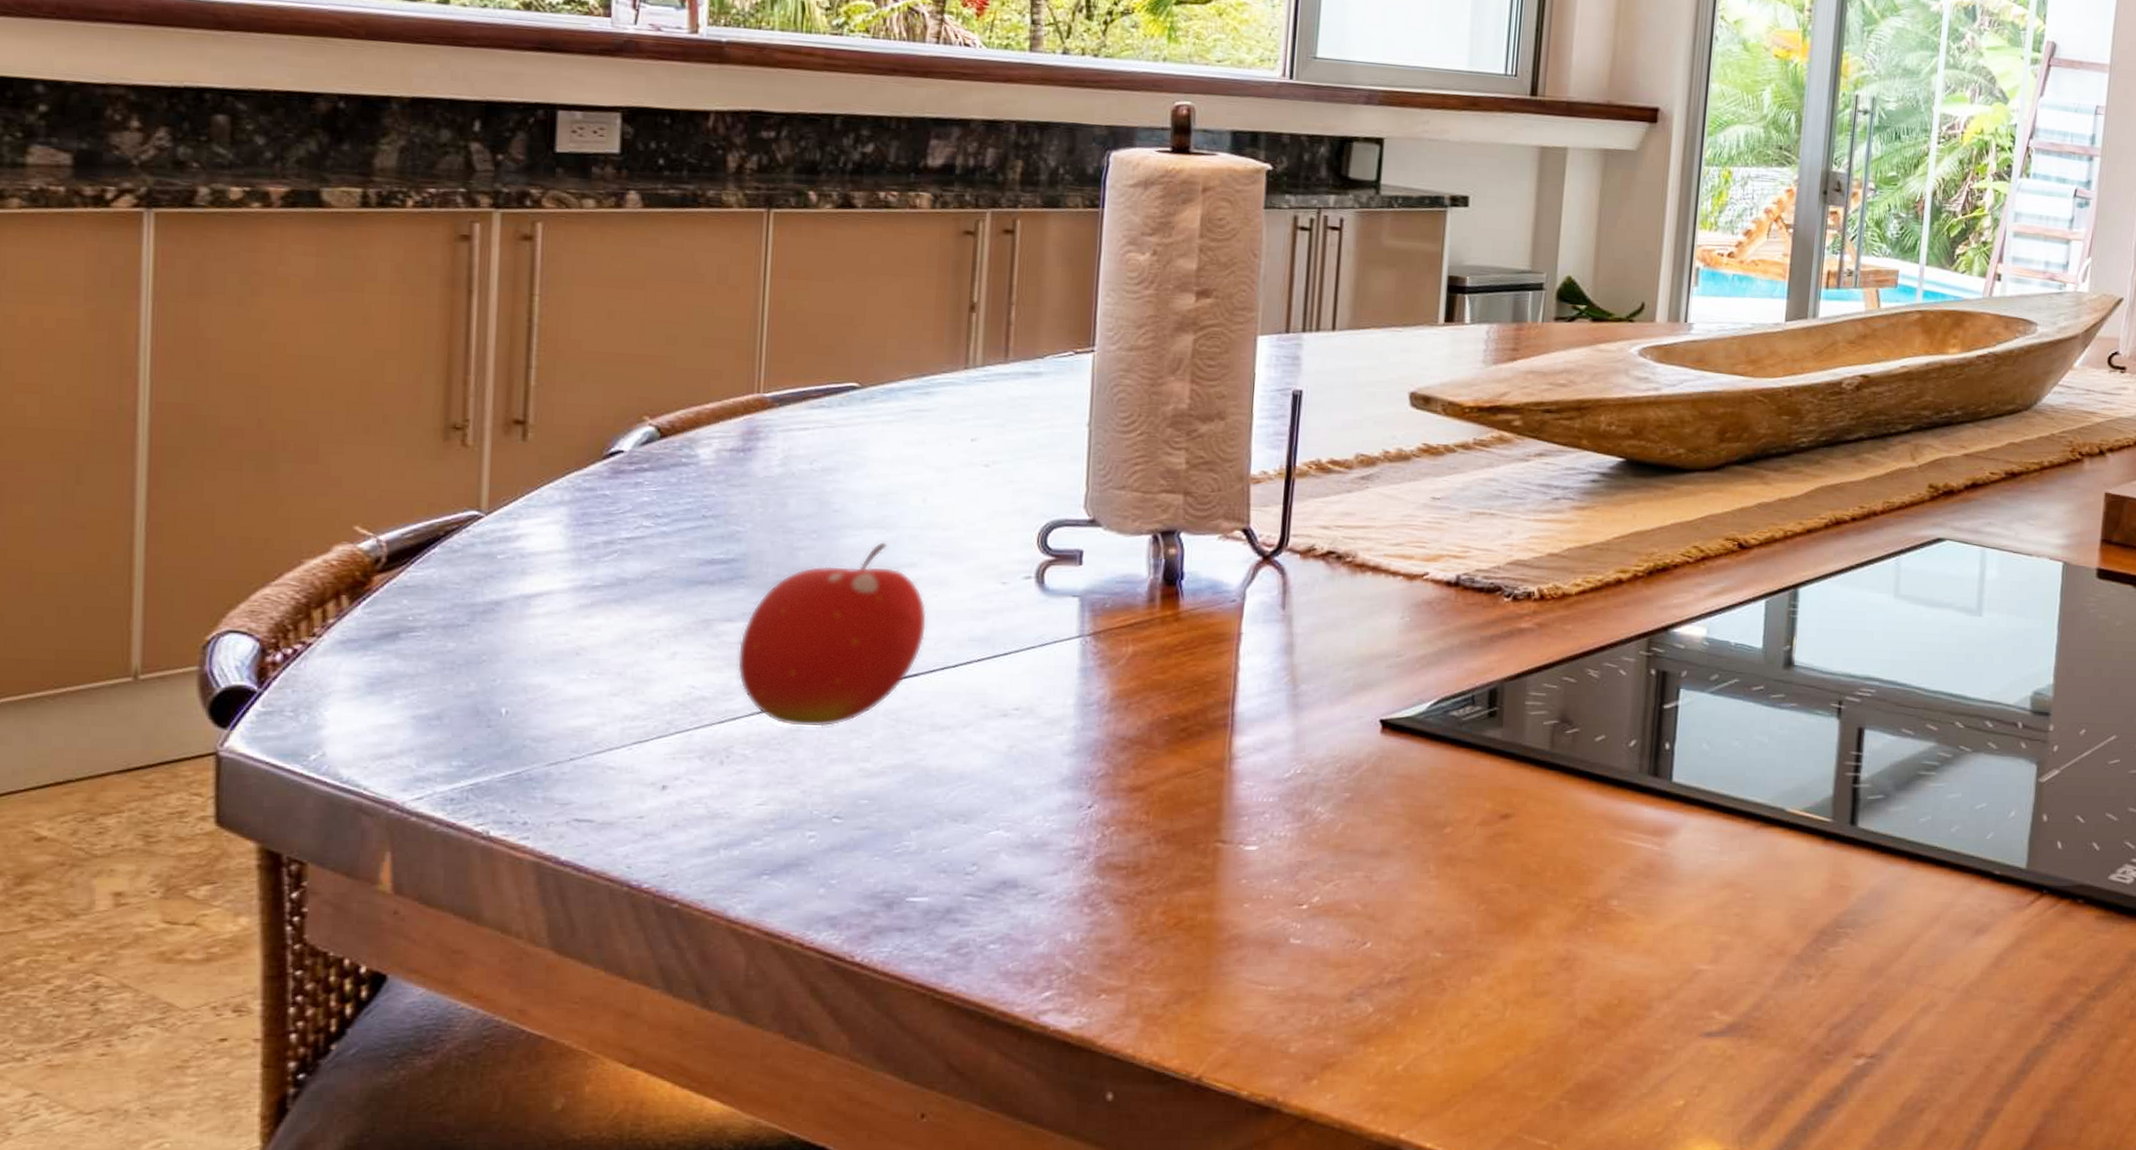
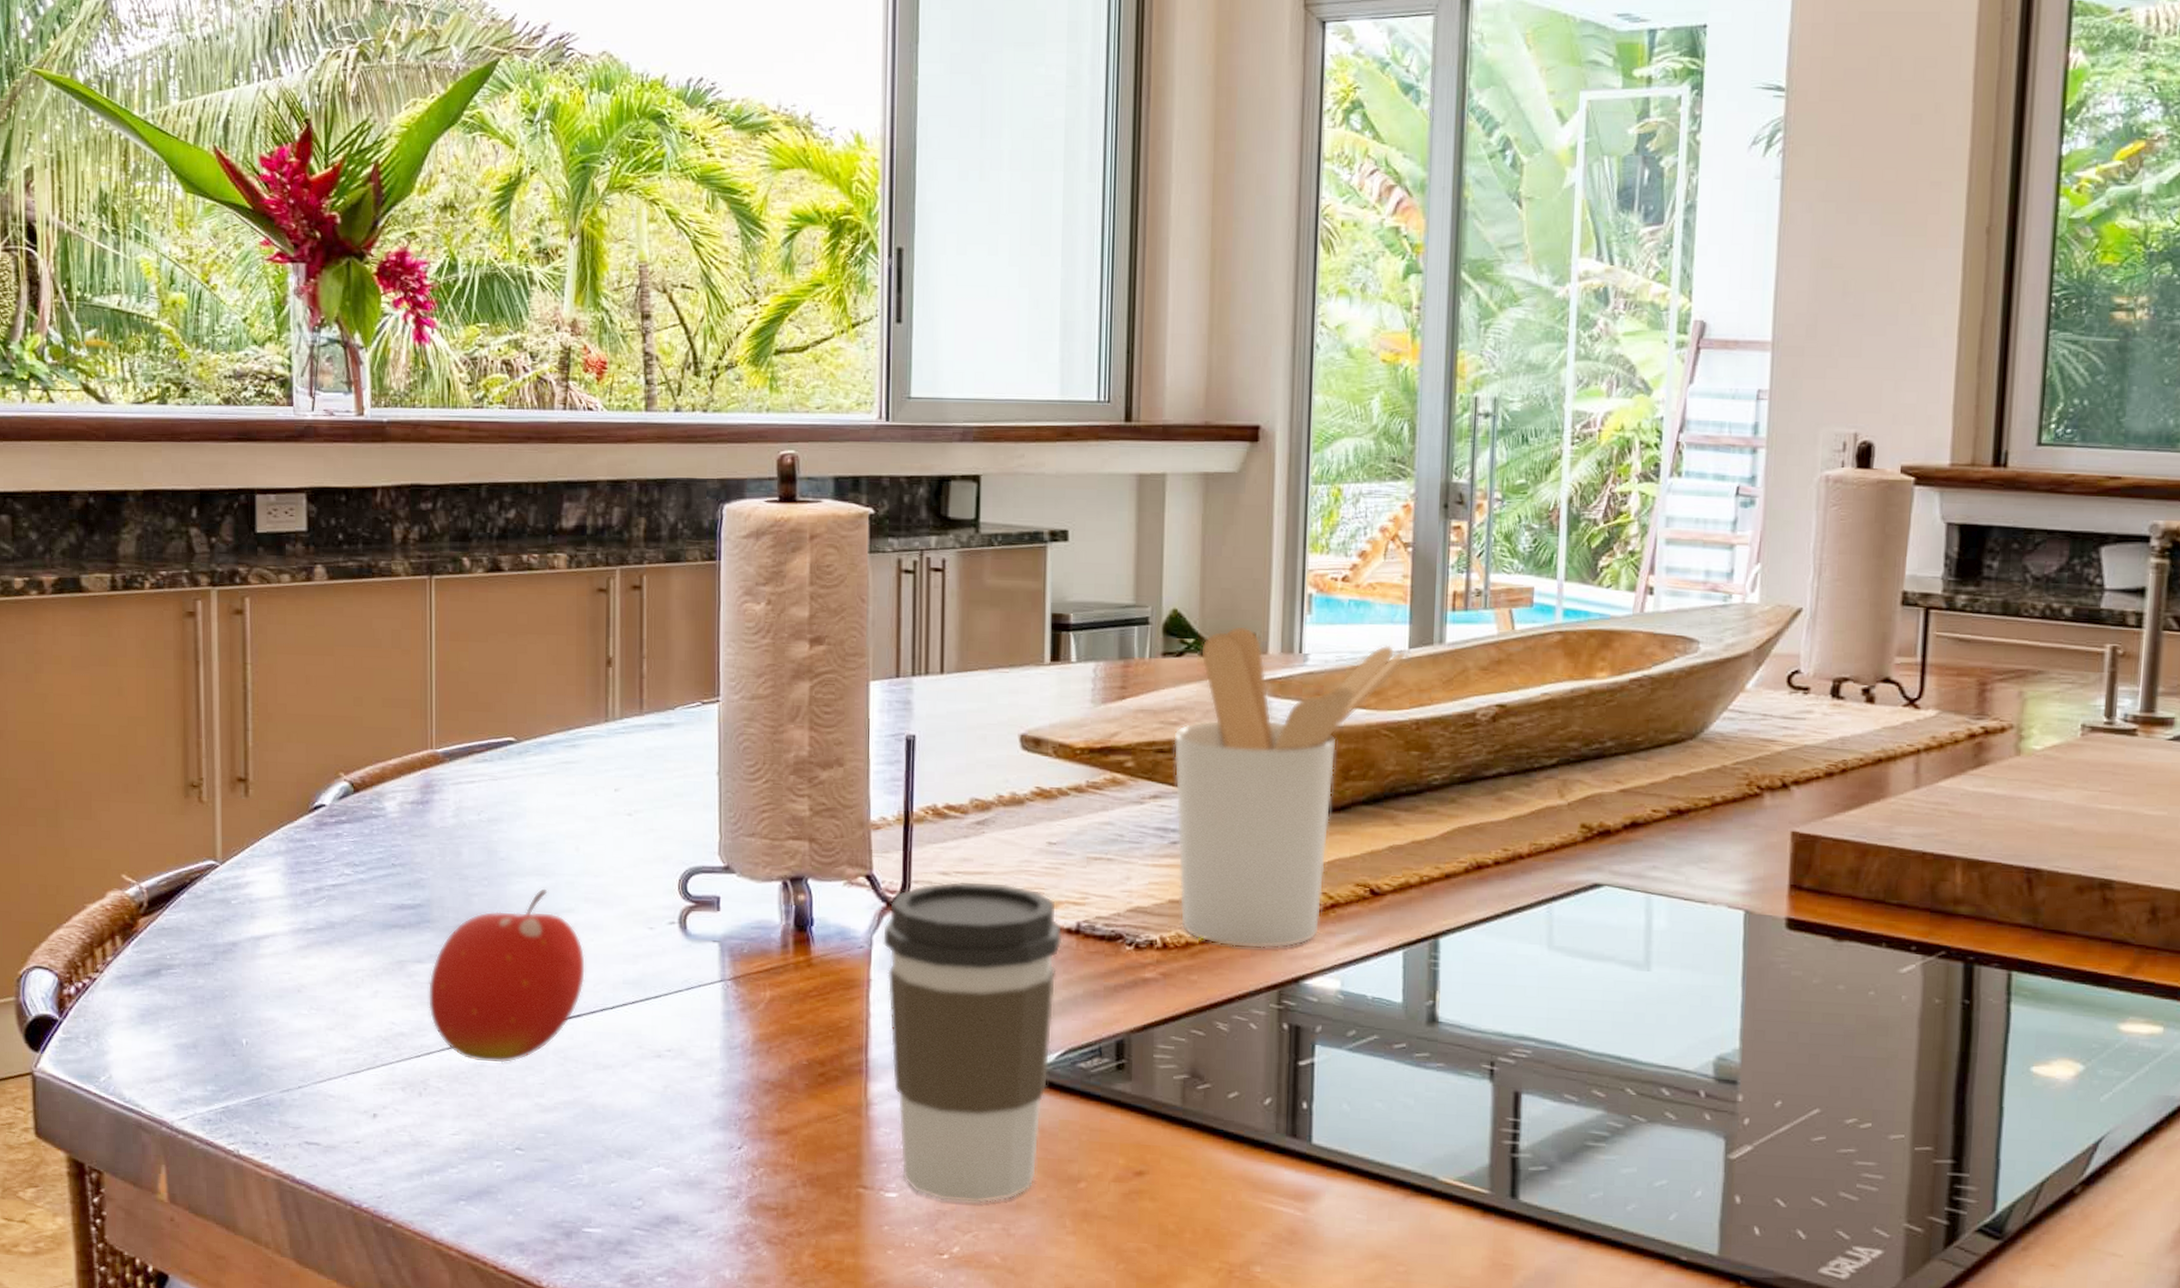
coffee cup: none [1256,535,1442,853] -> present [882,881,1063,1204]
utensil holder: none [1558,295,1783,599] -> present [1173,626,1407,949]

